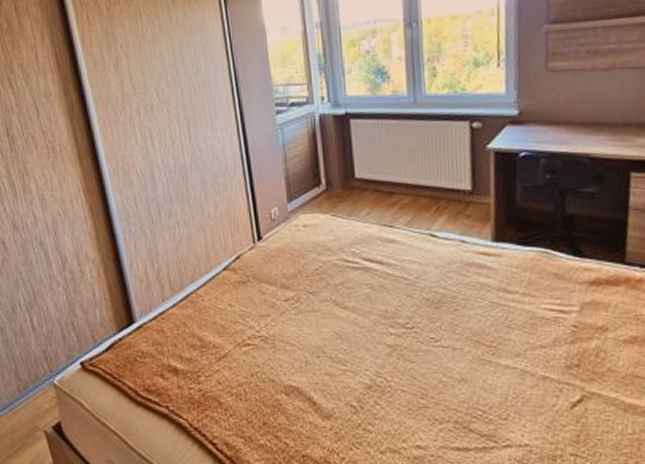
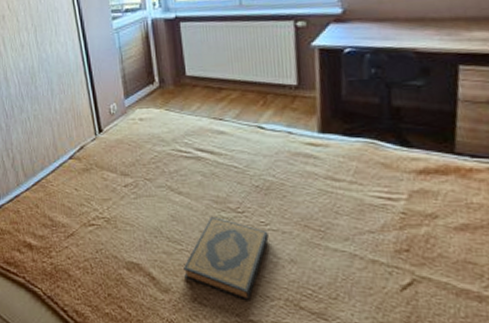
hardback book: none [347,332,439,425] -> present [183,216,269,301]

